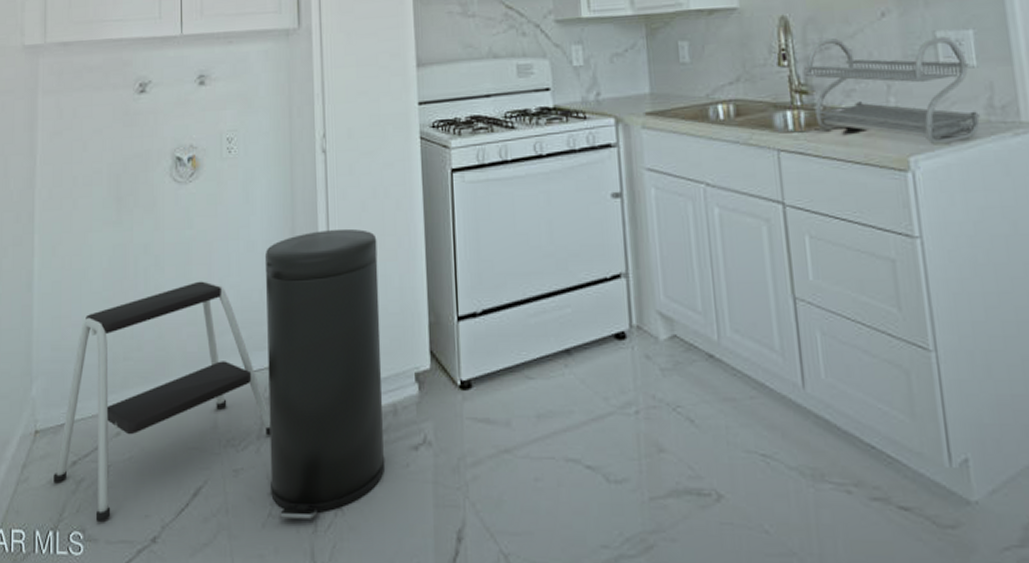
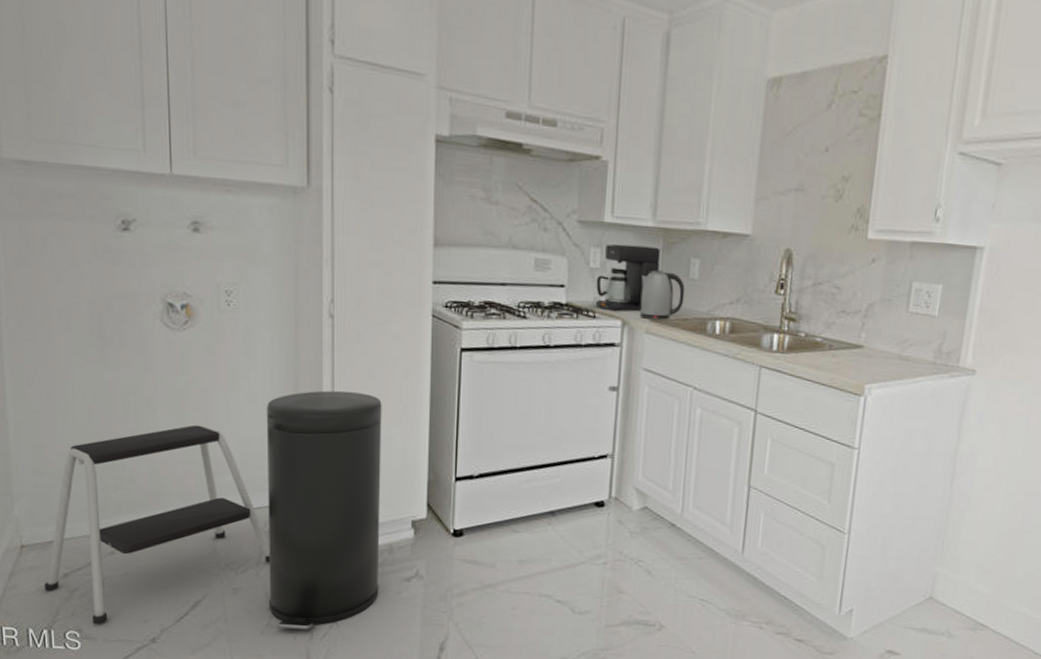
coffee maker: none [582,35,646,110] -> present [596,243,661,312]
kettle: none [628,58,679,113] -> present [639,269,686,320]
dish rack: present [804,36,981,145] -> none [796,275,932,378]

